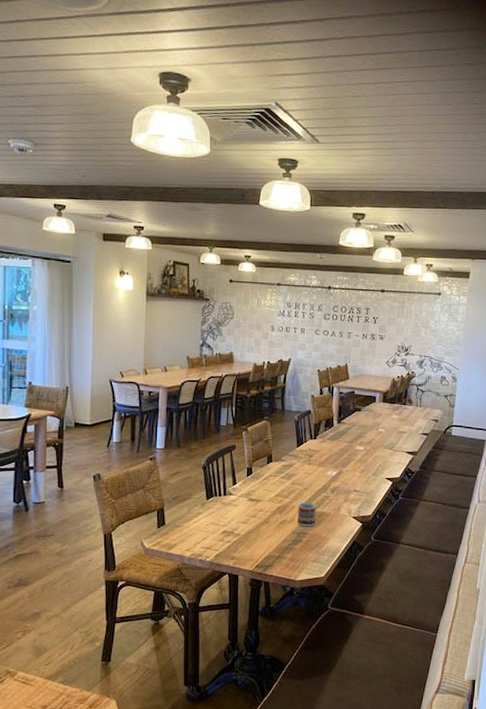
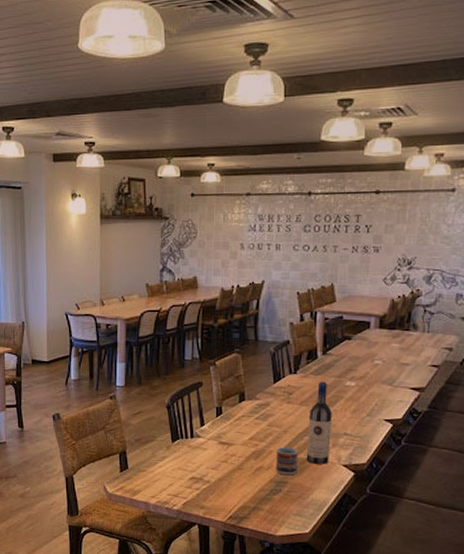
wine bottle: none [323,445,345,517] -> present [306,381,332,464]

